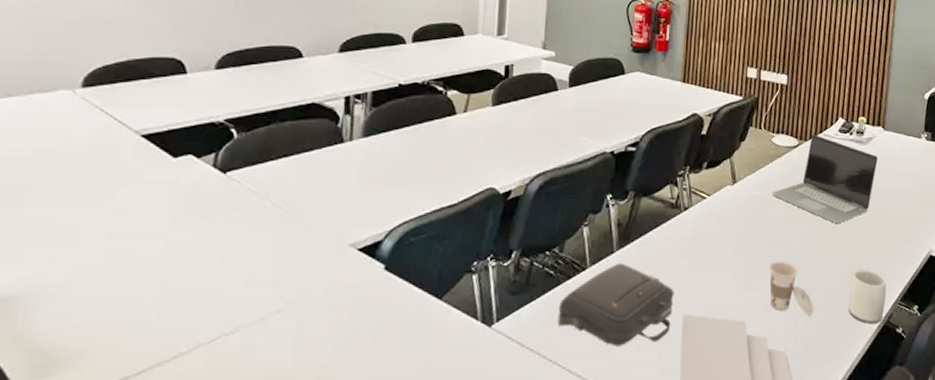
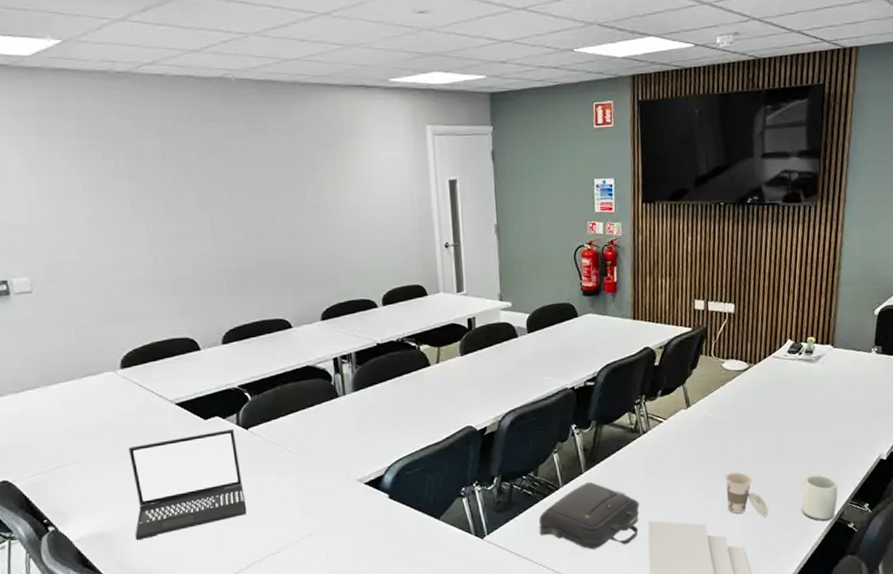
laptop: none [47,172,209,308] -> present [129,429,248,541]
laptop: present [772,134,879,224] -> none [724,356,828,437]

